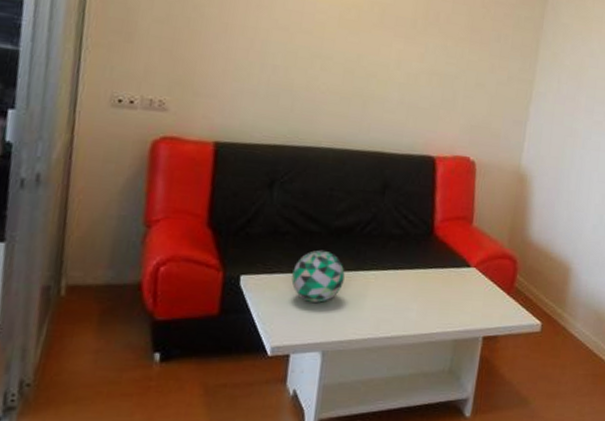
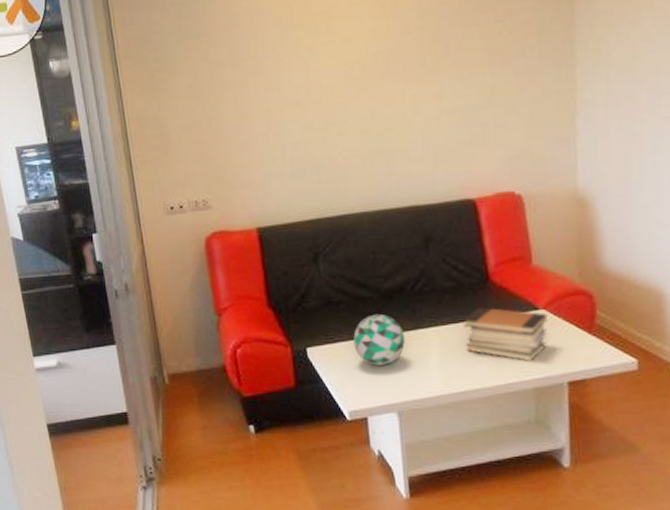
book stack: none [401,258,477,314] -> present [462,307,548,361]

